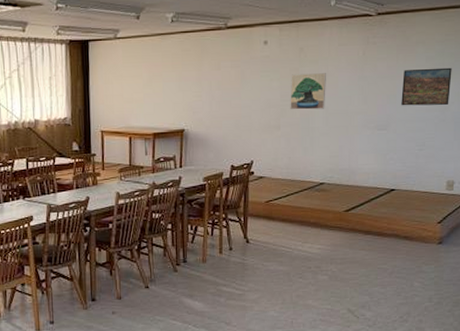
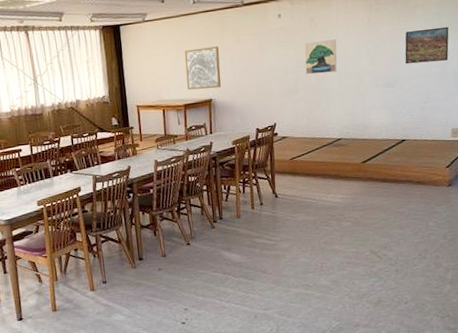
wall art: none [157,71,197,118] -> present [184,46,221,90]

